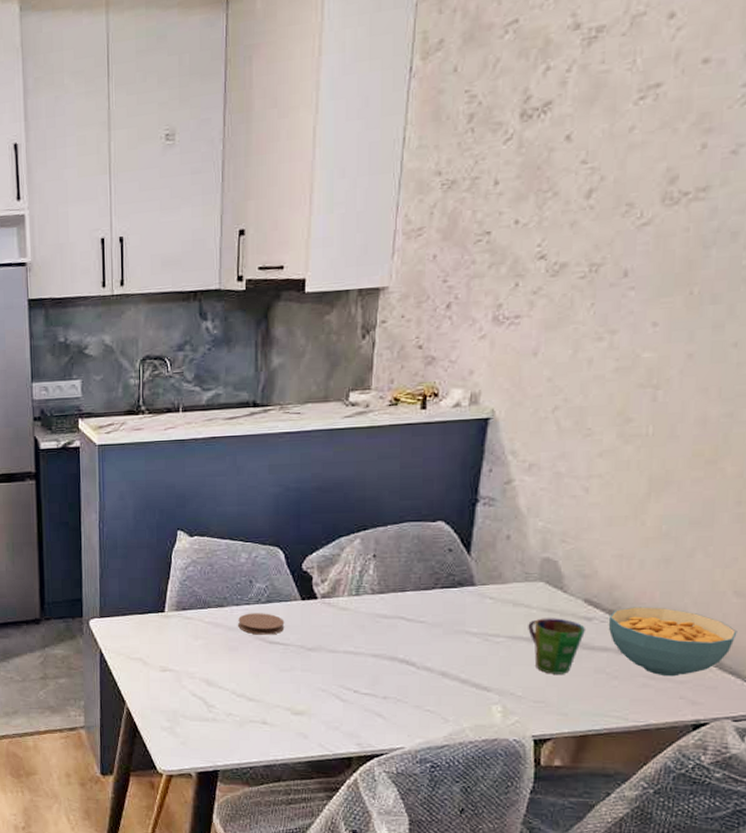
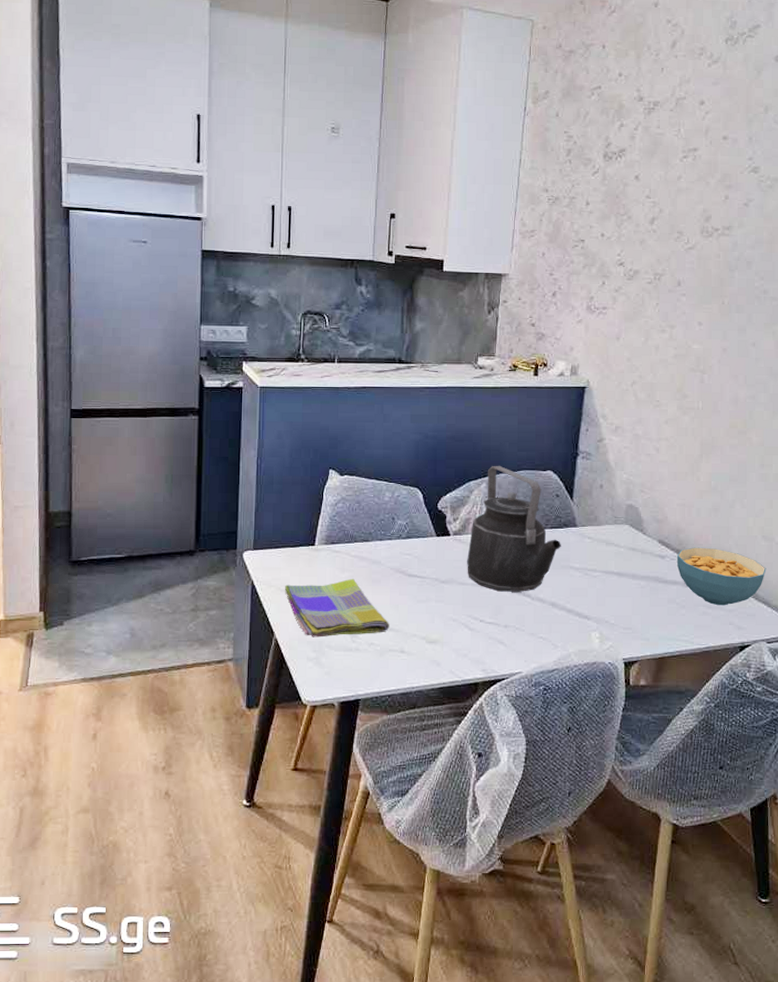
dish towel: none [135,646,249,707] -> present [285,578,389,638]
coaster: present [238,613,285,635] -> none [381,548,422,568]
kettle: none [338,517,455,660] -> present [467,465,561,592]
cup: present [528,618,586,674] -> none [618,555,661,604]

